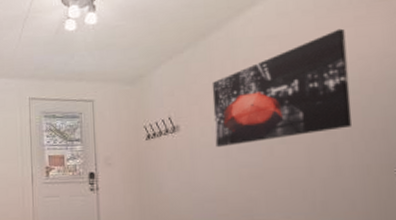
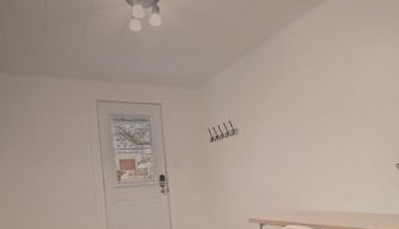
wall art: present [212,28,353,148] -> none [263,46,366,148]

